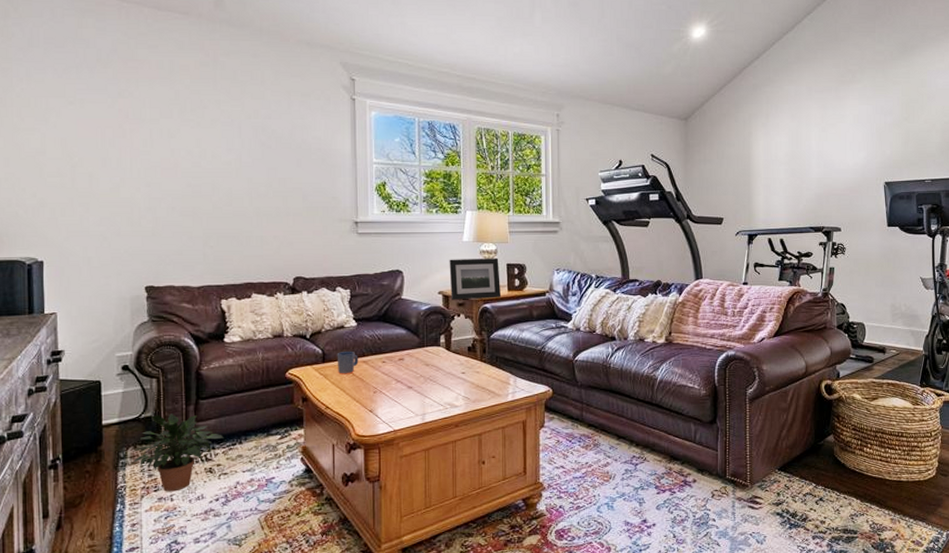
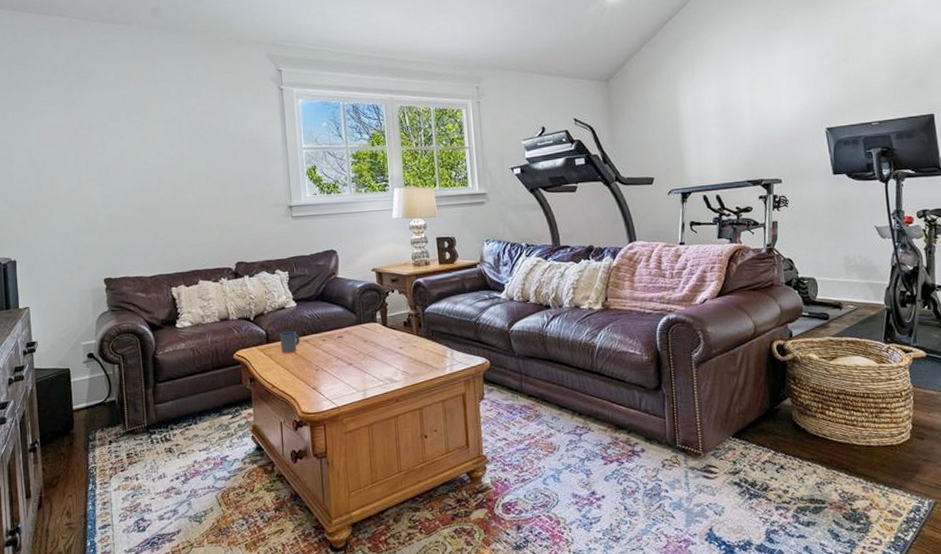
potted plant: present [129,413,224,492] -> none [97,397,181,472]
picture frame: present [449,257,502,300] -> none [380,232,433,277]

